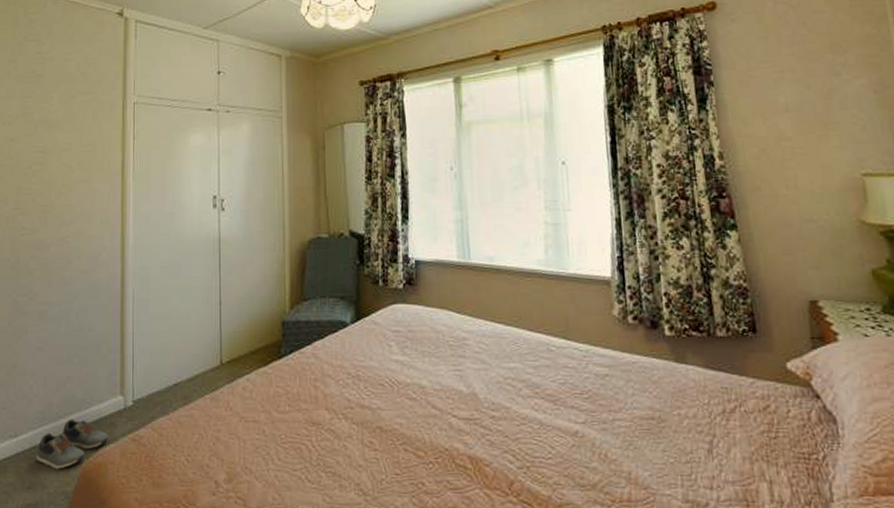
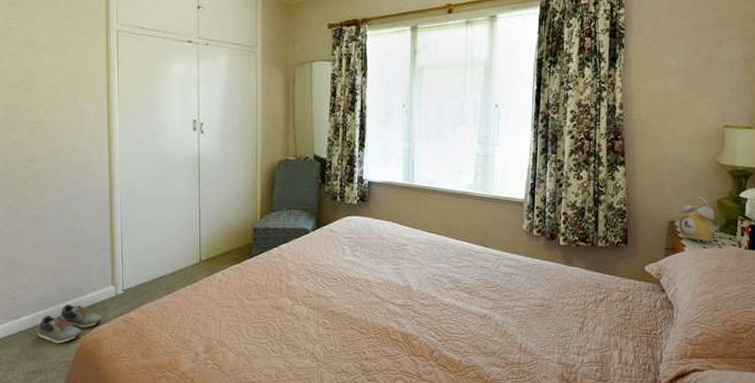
alarm clock: none [823,266,877,331] -> present [678,196,716,244]

